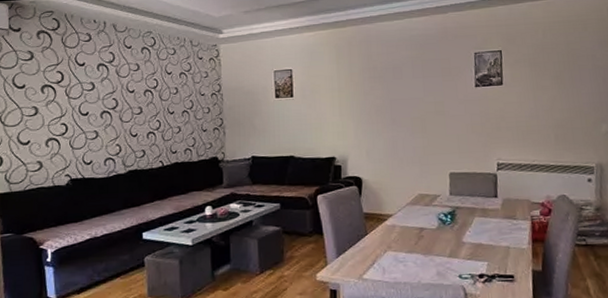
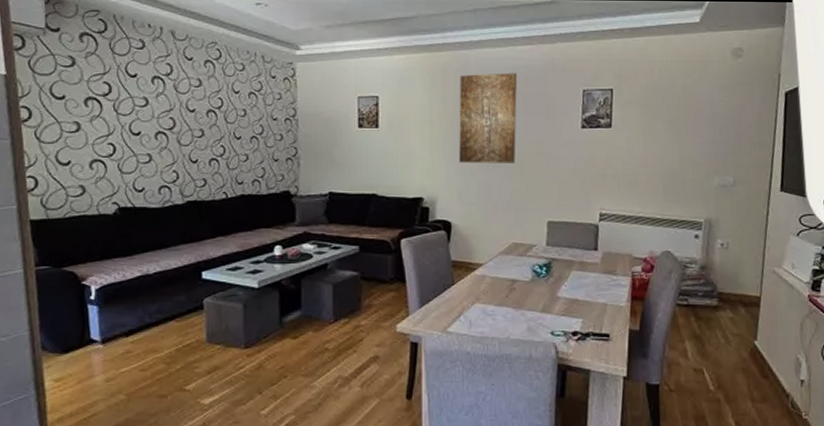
wall art: none [363,41,417,125] -> present [459,73,517,163]

